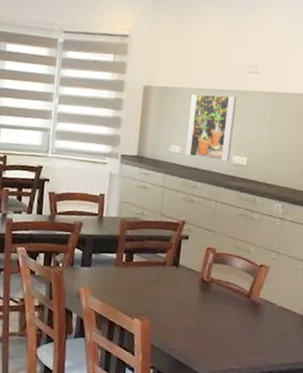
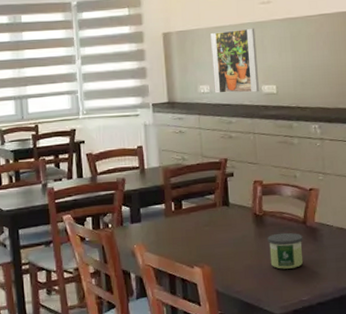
candle: none [208,301,245,338] -> present [267,232,303,269]

